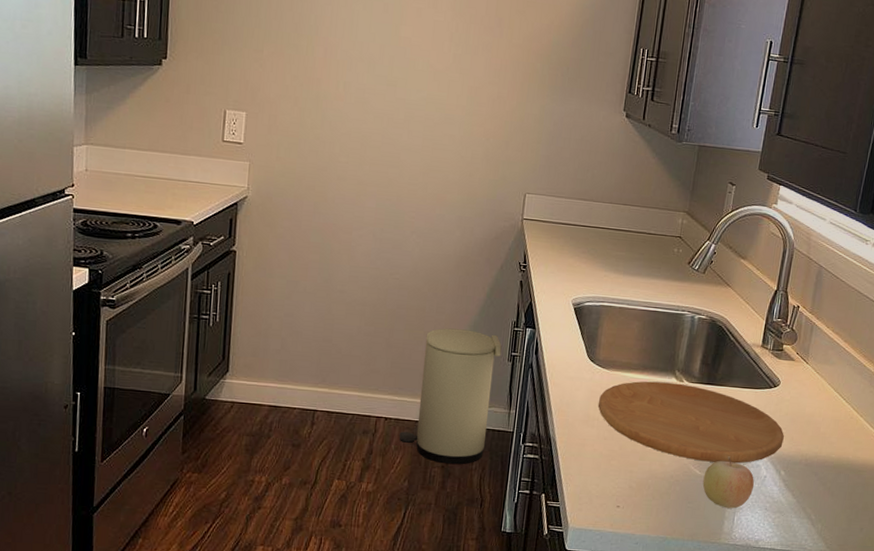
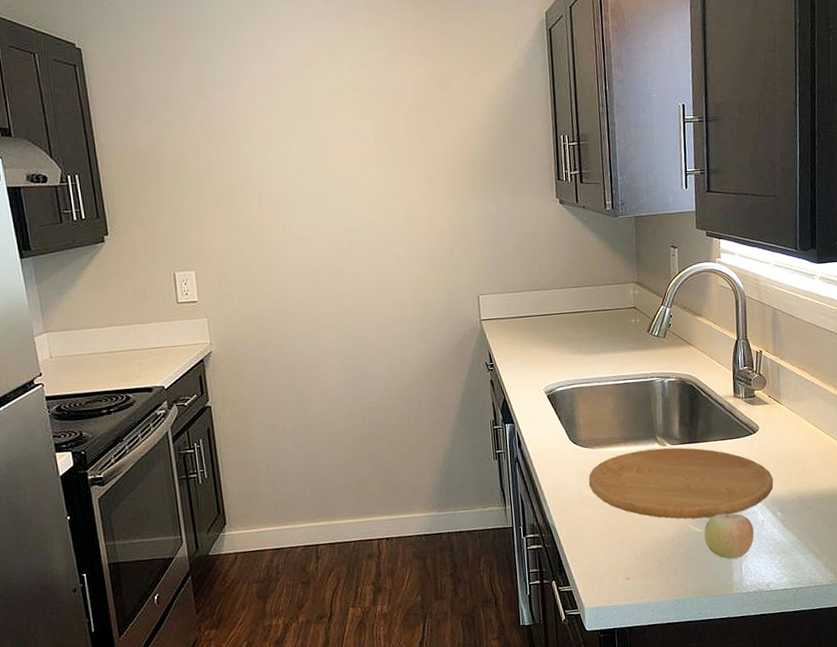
pedal bin: present [399,328,502,465] -> none [403,436,488,572]

